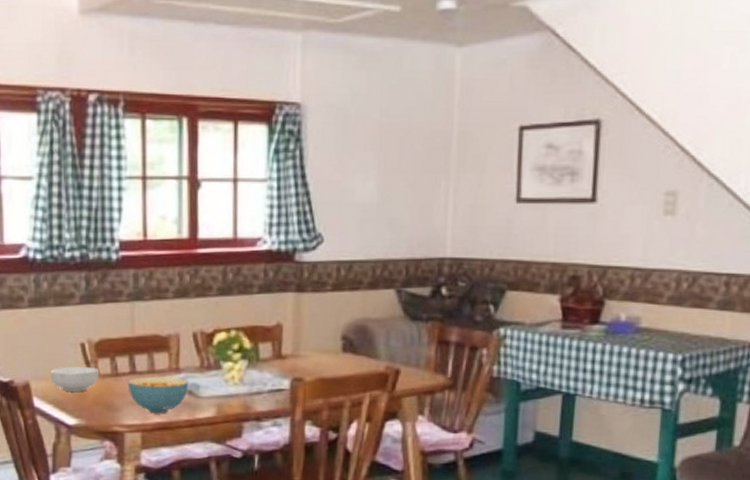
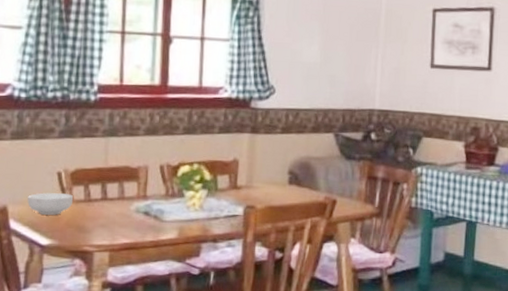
cereal bowl: present [127,376,189,413] -> none [99,202,155,235]

